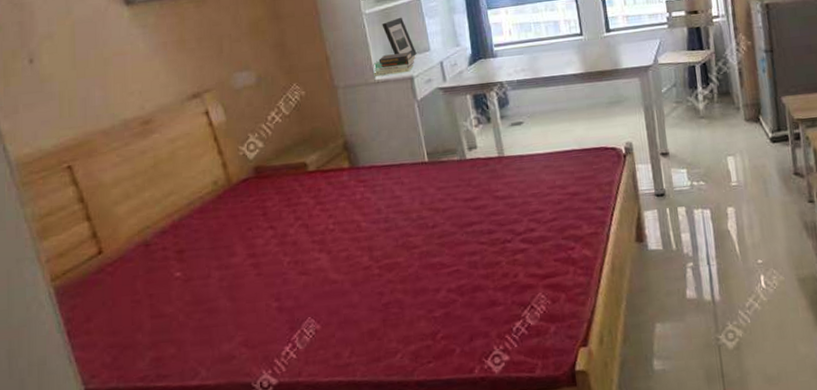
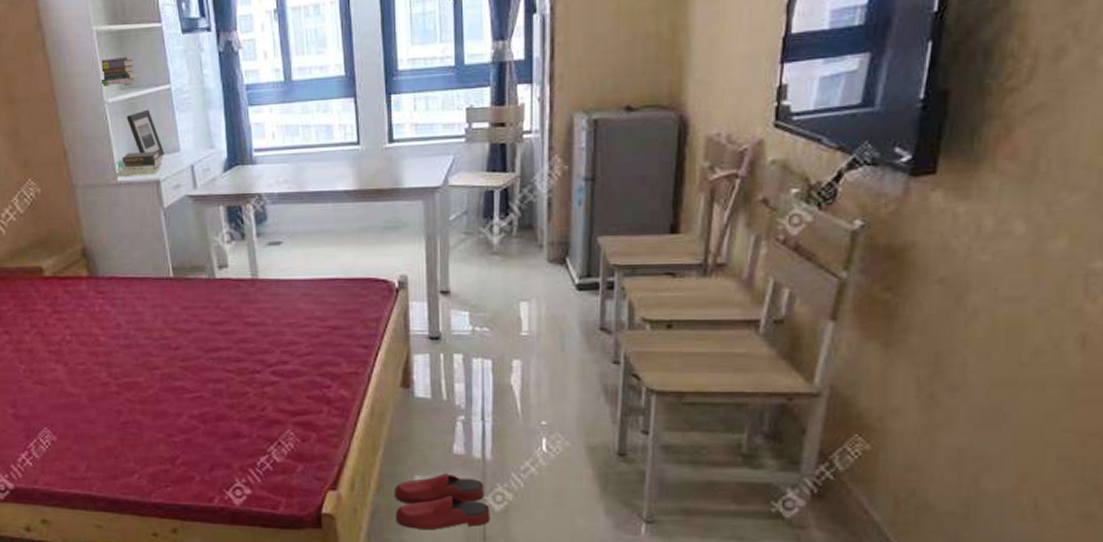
slippers: none [639,318,726,375] -> present [395,473,490,530]

